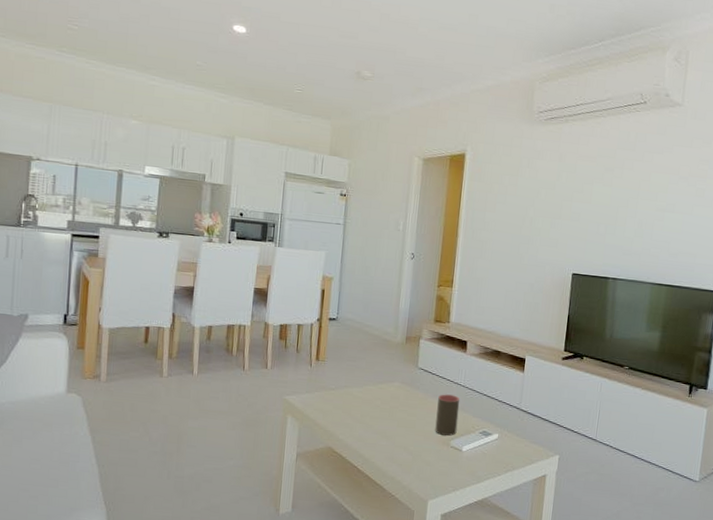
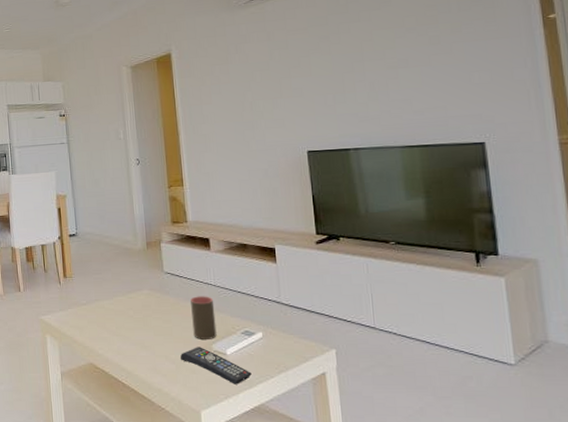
remote control: none [418,441,482,479] -> present [180,347,252,384]

